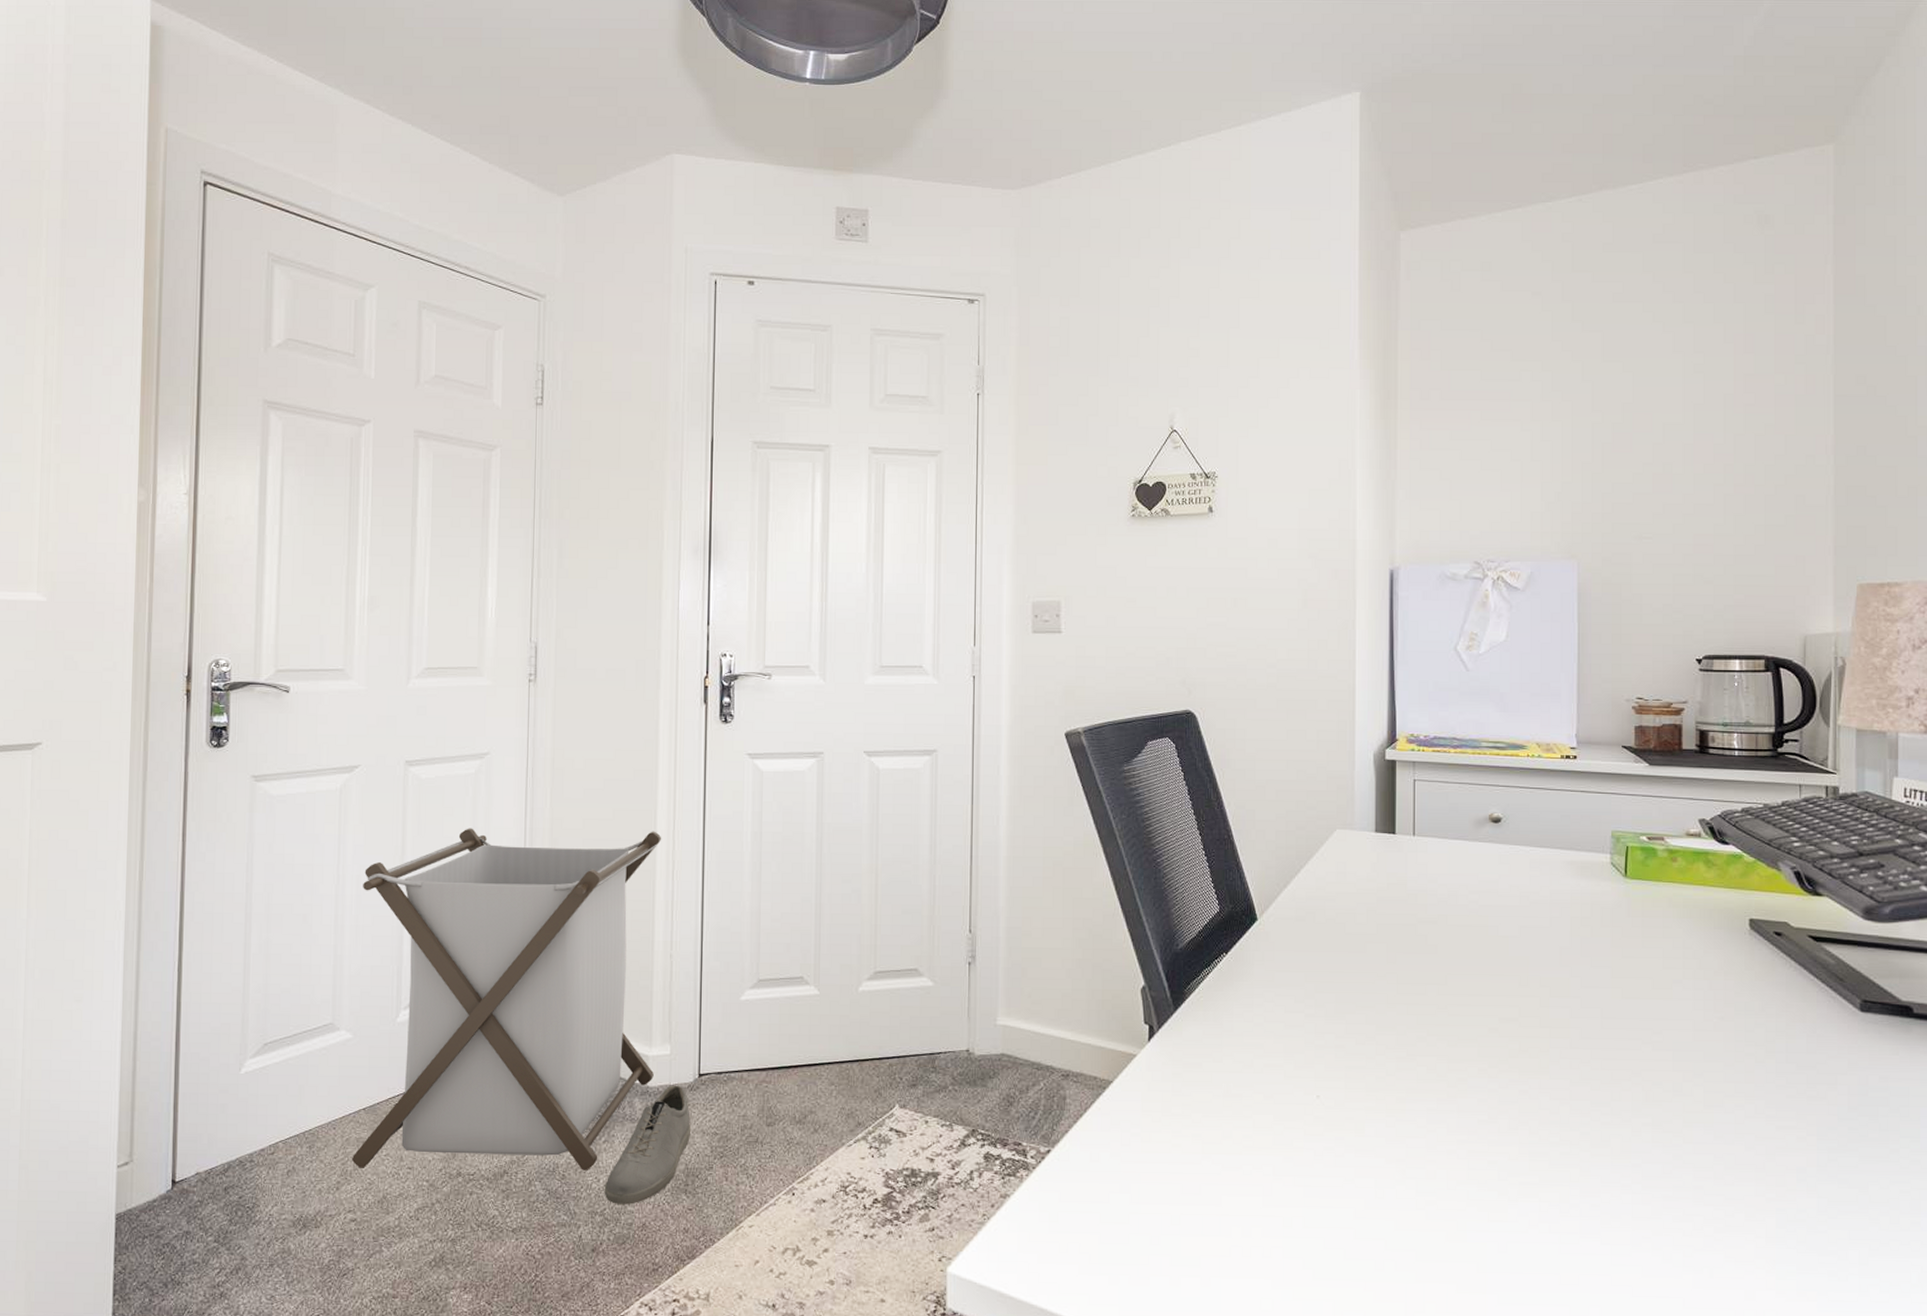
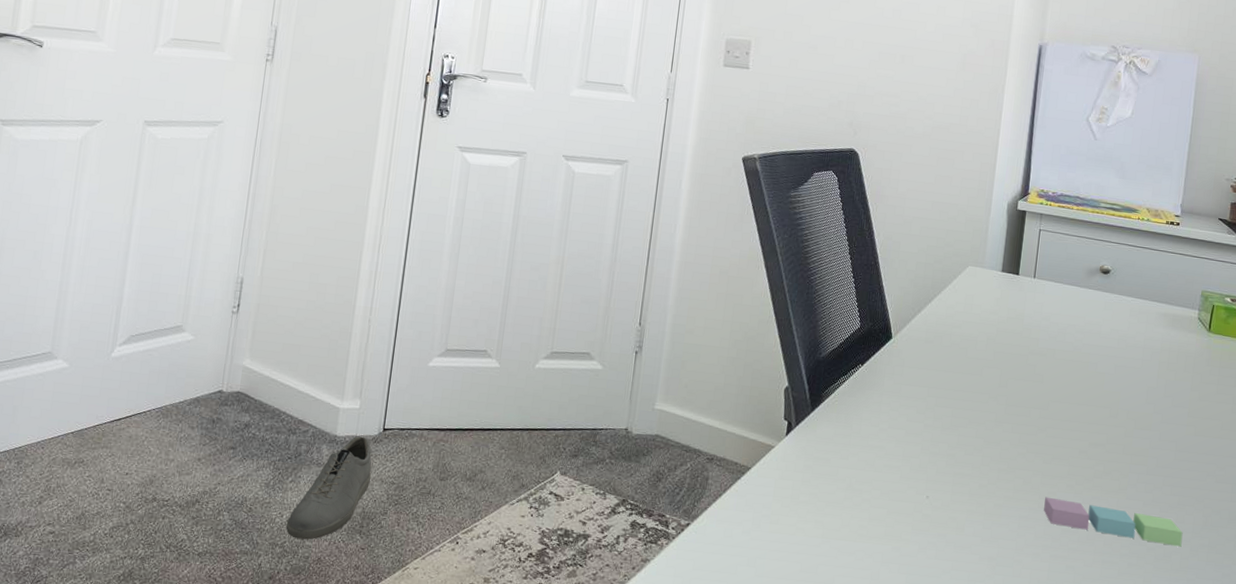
laundry basket: present [352,828,661,1171] -> none [56,187,372,506]
sticky notes: none [1454,1084,1621,1129] -> present [1044,496,1183,547]

